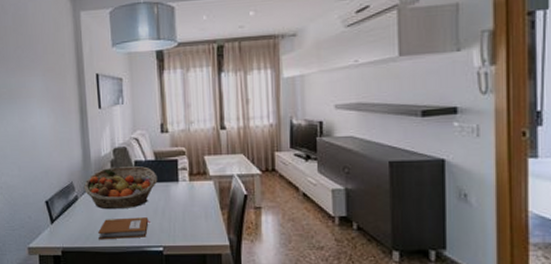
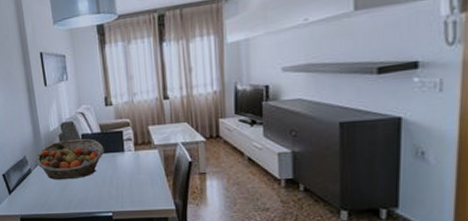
notebook: present [98,217,150,240] -> none [52,186,99,208]

